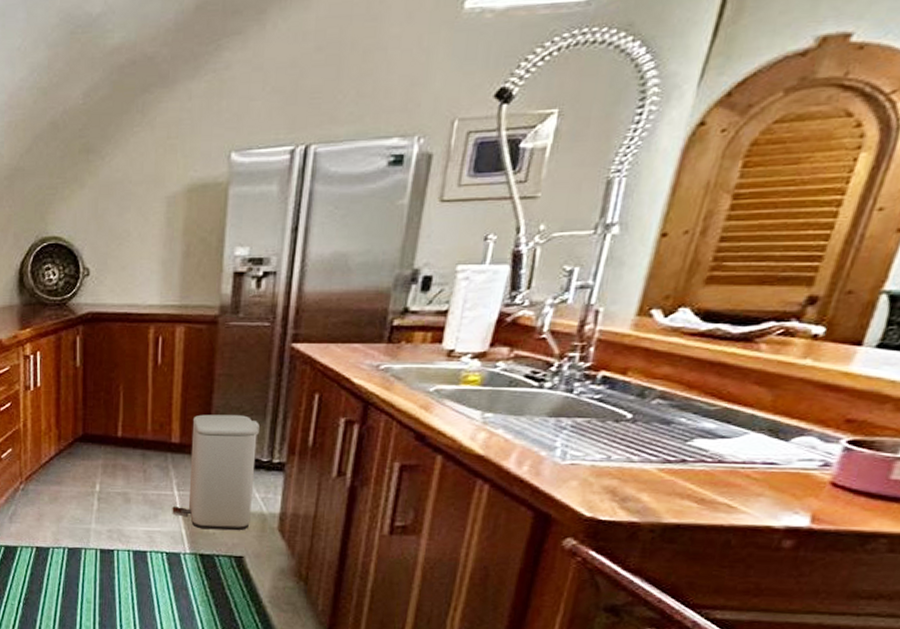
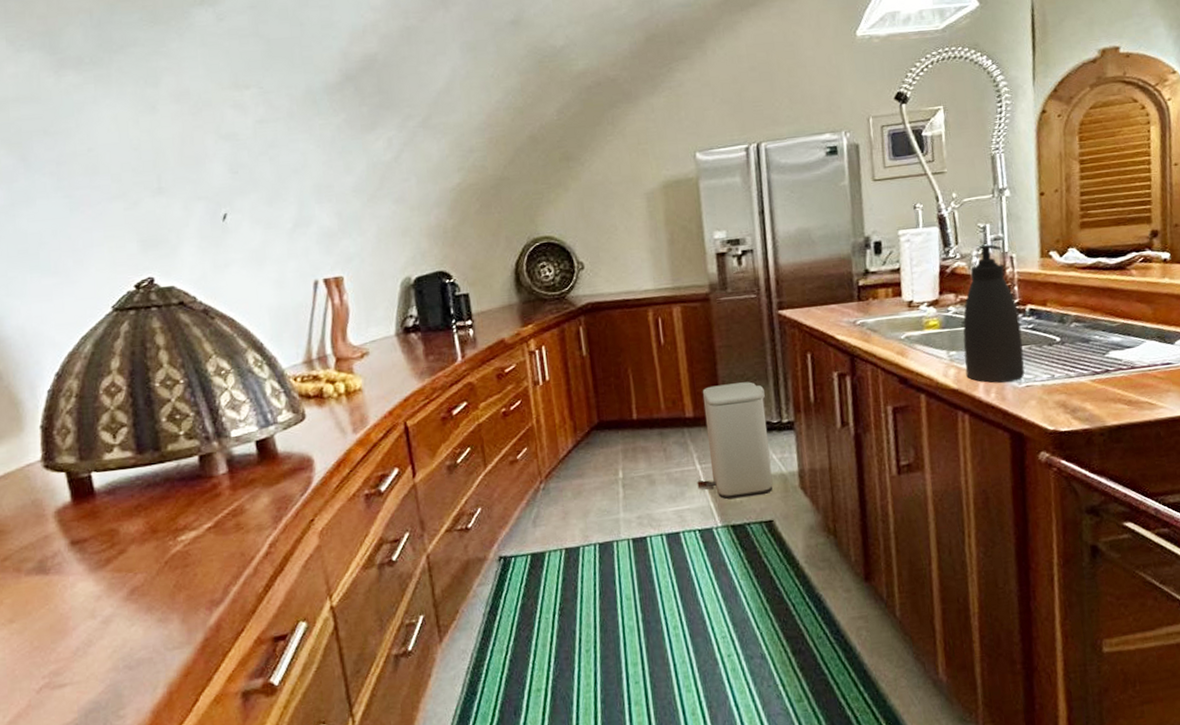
soap dispenser: none [498,292,587,456] -> present [963,244,1025,383]

